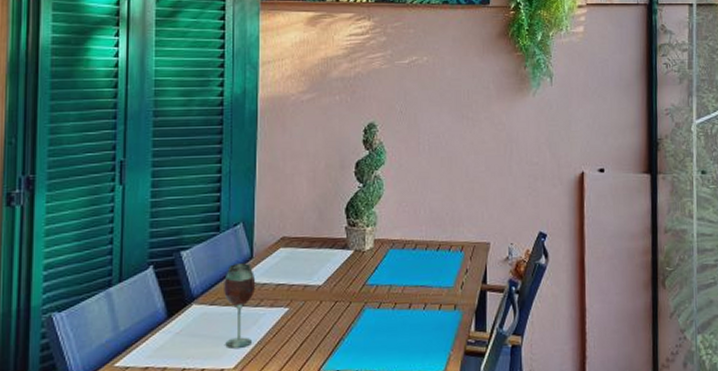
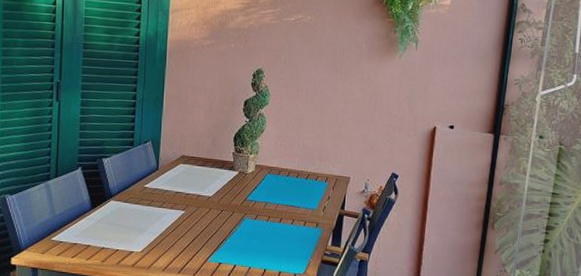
wineglass: present [224,263,256,349] -> none [135,173,160,237]

